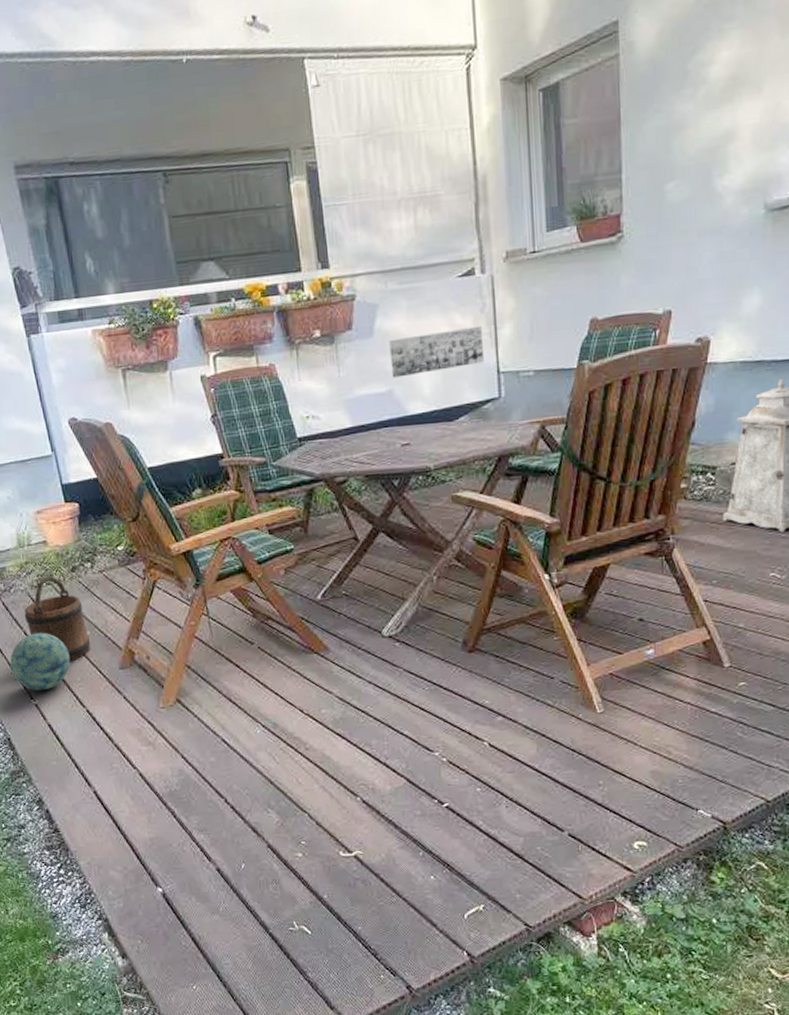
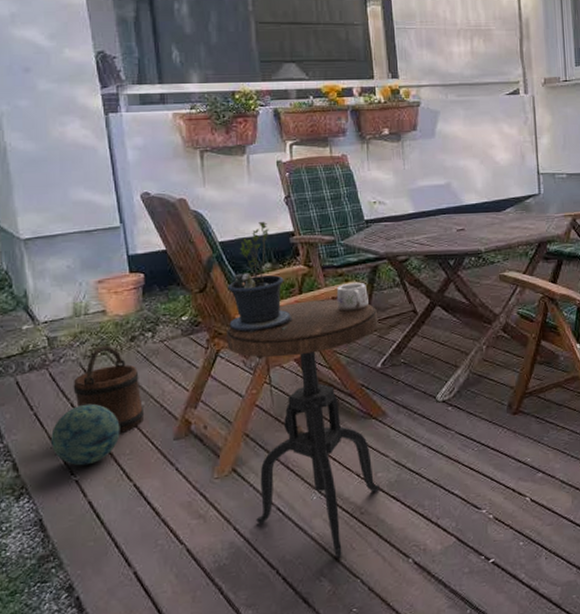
potted plant: none [157,444,227,564] -> present [226,222,293,334]
side table: none [161,526,324,790] -> present [226,299,380,557]
mug: none [270,507,305,540] -> present [336,282,369,312]
wall art: present [389,325,484,378] -> none [448,135,526,173]

